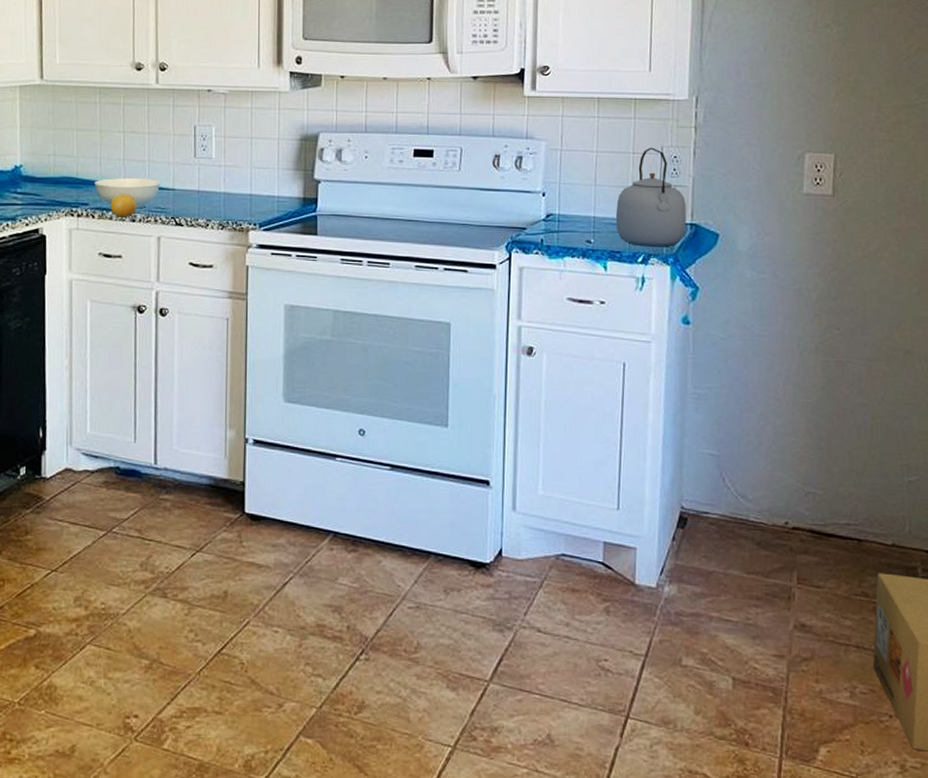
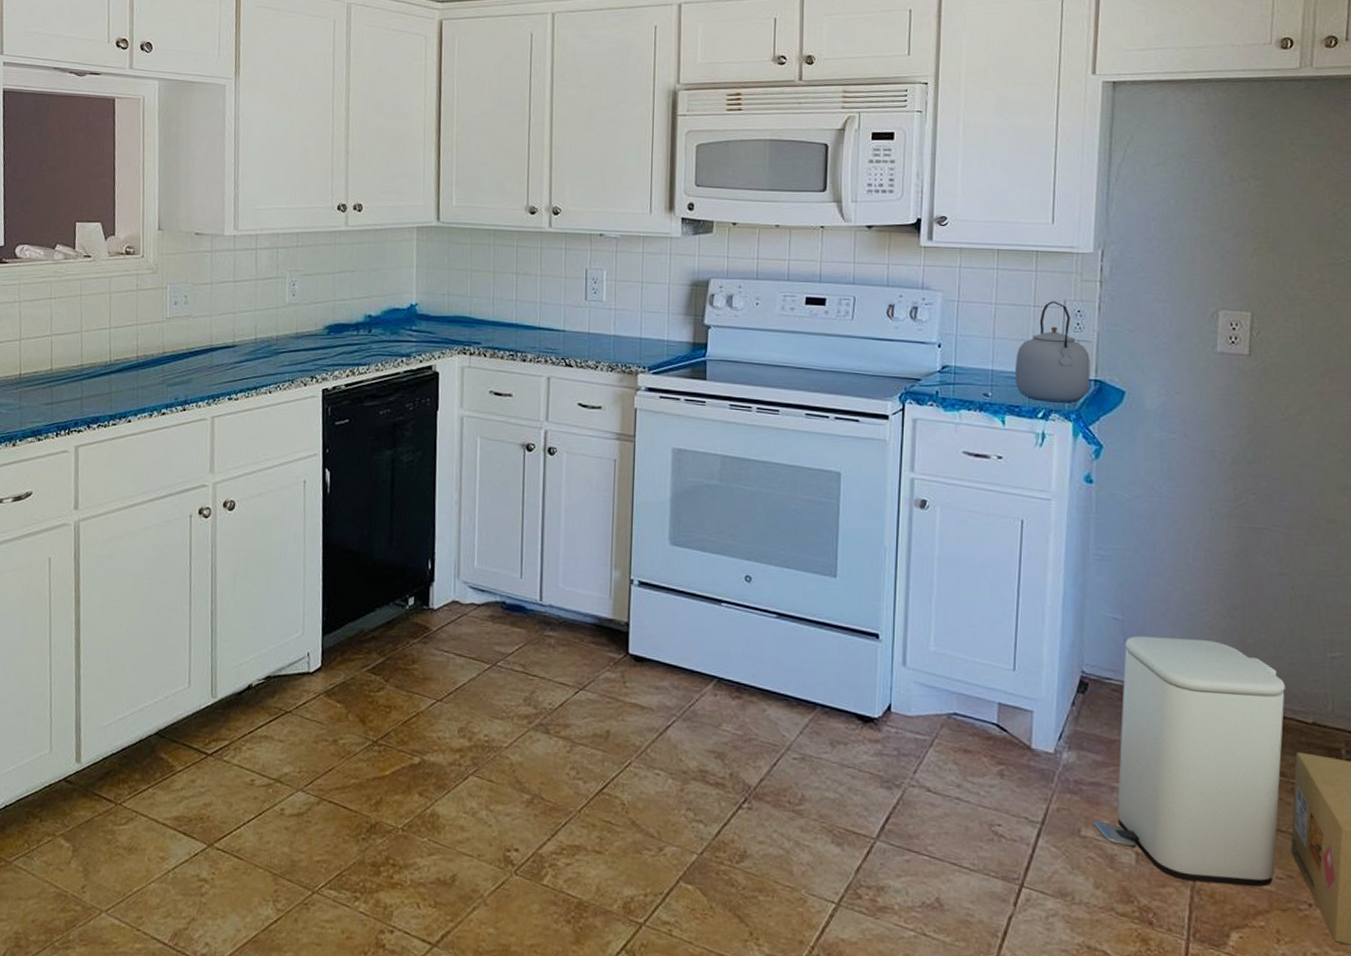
bowl: present [95,178,160,209] -> none [487,318,551,349]
fruit: present [110,193,137,219] -> none [502,333,528,358]
pedal bin: none [694,470,867,702] -> present [1094,635,1285,887]

